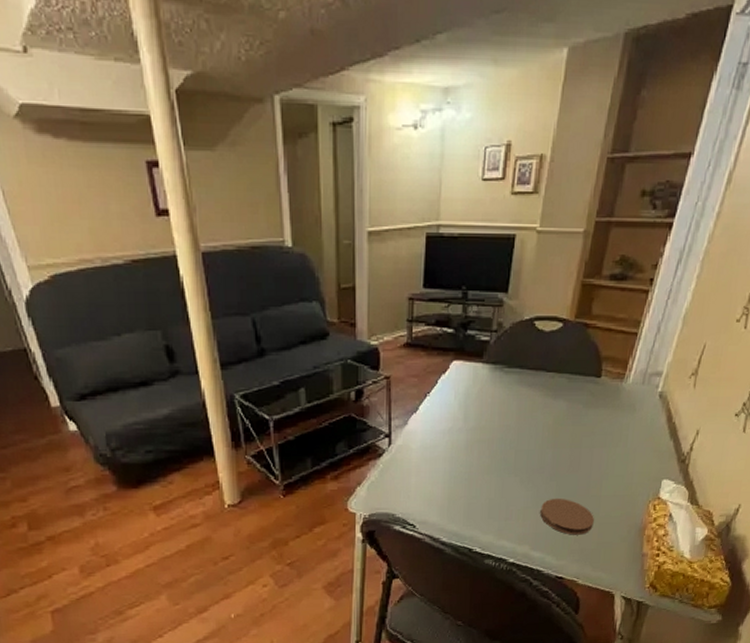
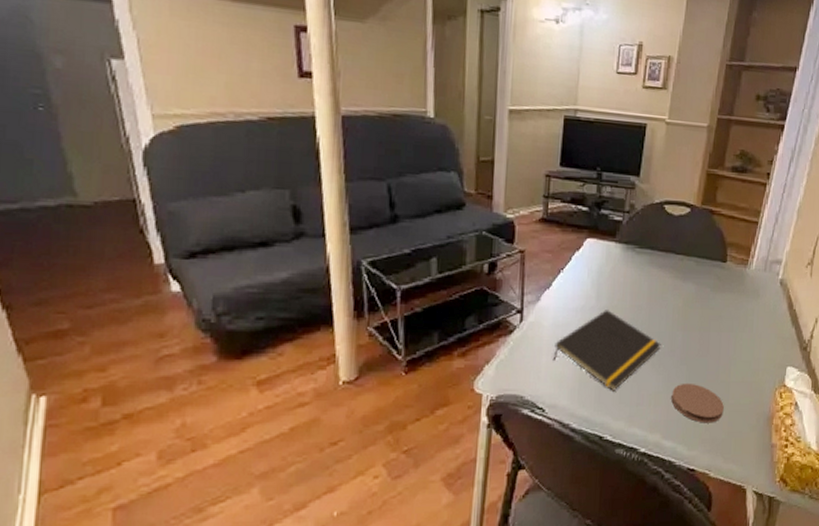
notepad: none [421,431,530,508] -> present [552,310,661,391]

